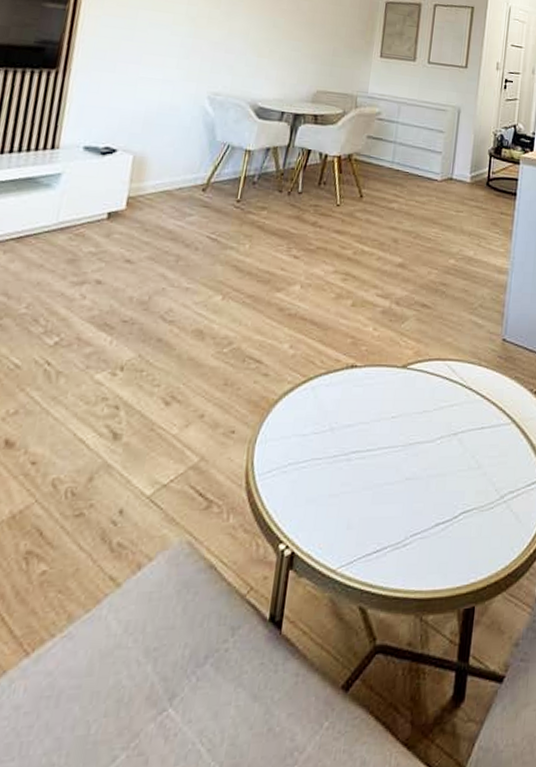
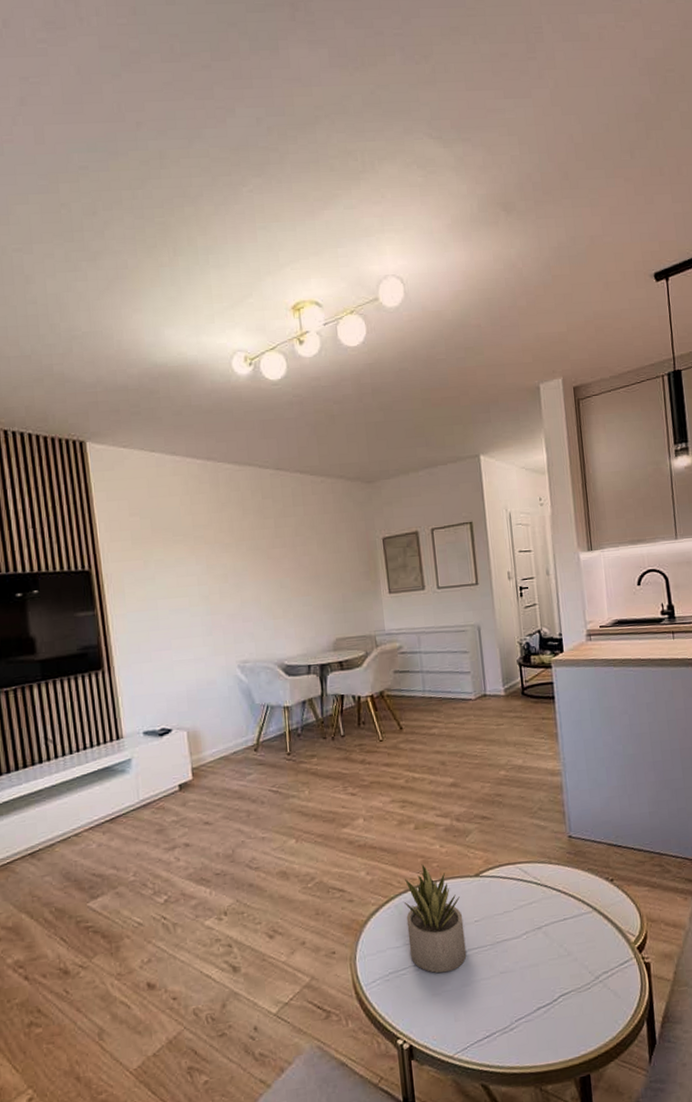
succulent plant: none [315,345,382,471] -> present [403,864,467,973]

